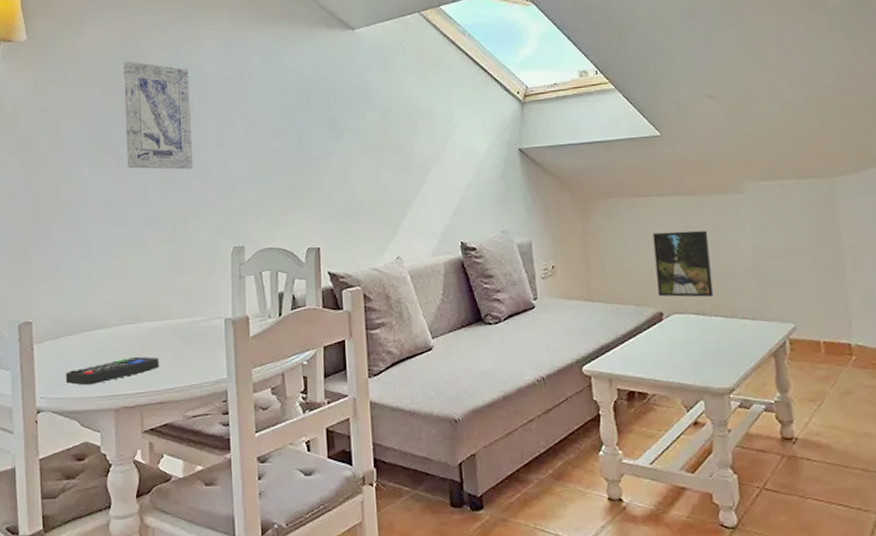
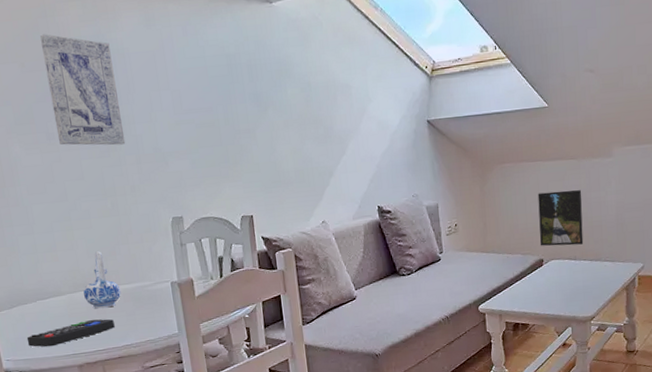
ceramic pitcher: none [131,281,171,345] -> present [83,251,121,309]

